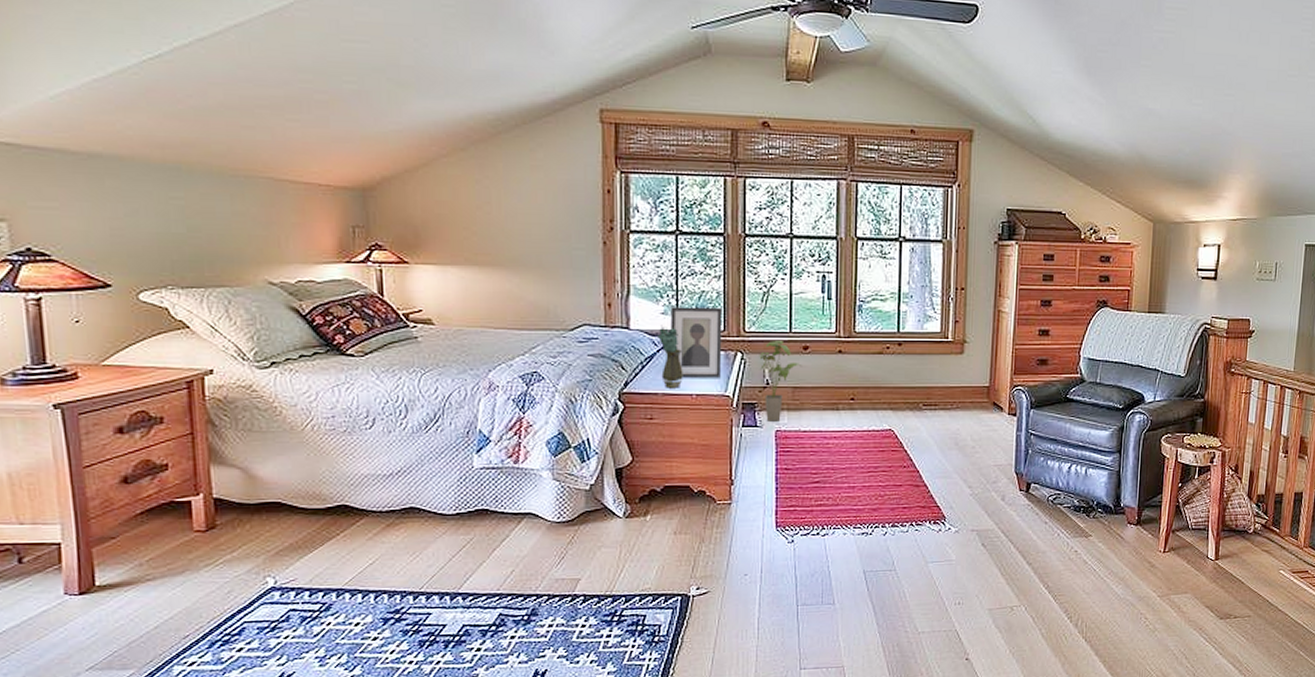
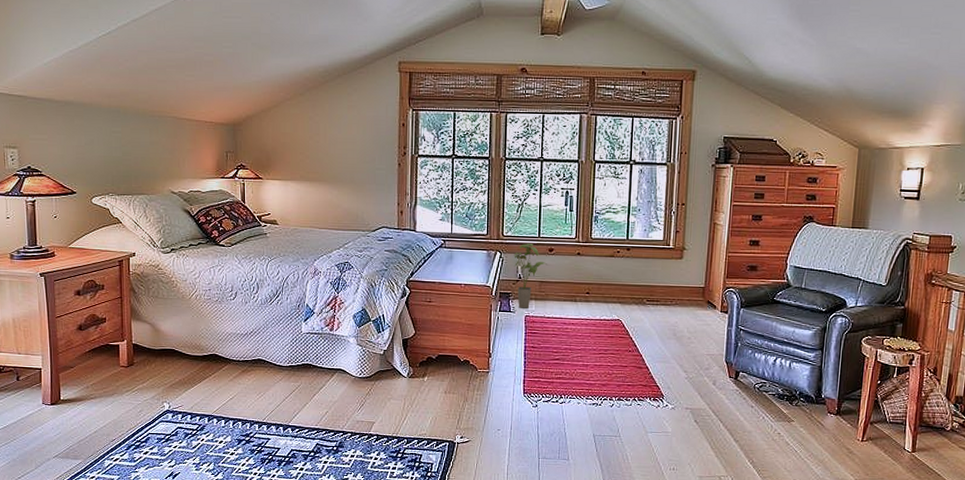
vase: present [658,325,683,388] -> none [437,229,455,279]
picture frame: present [670,307,722,378] -> none [446,215,486,272]

